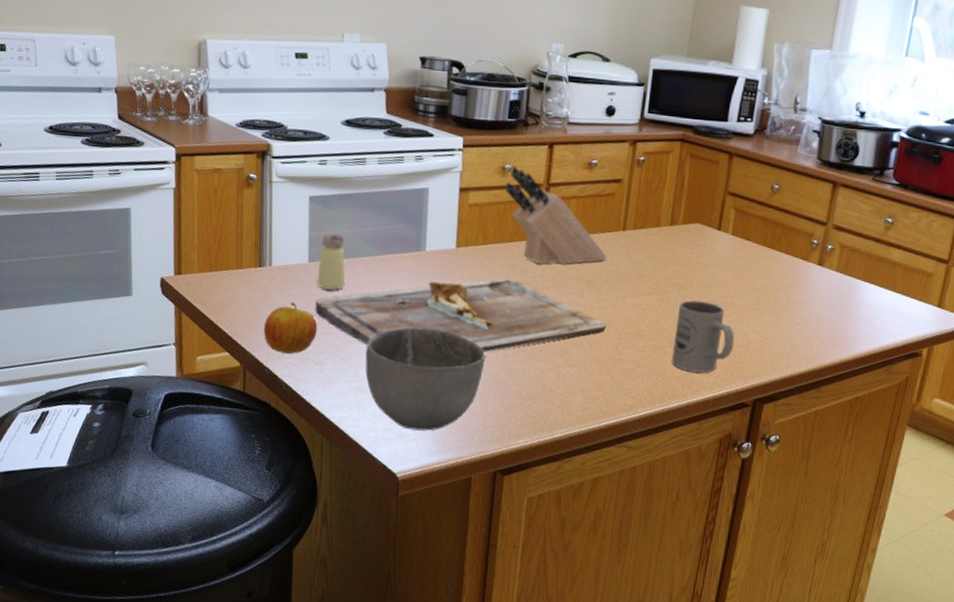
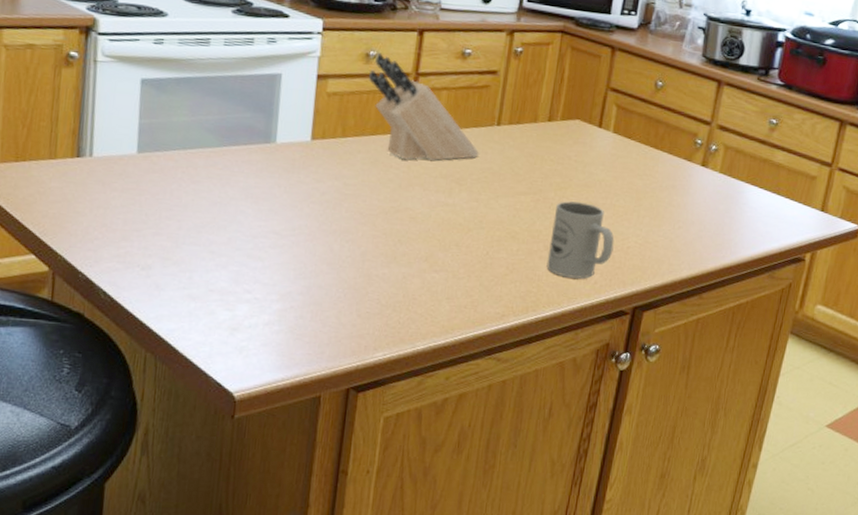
apple: present [264,302,318,354] -> none [79,198,146,258]
cutting board: present [315,278,606,352] -> none [143,174,477,256]
saltshaker: present [317,234,346,290] -> none [146,122,181,185]
bowl: present [365,327,486,431] -> none [200,227,341,344]

